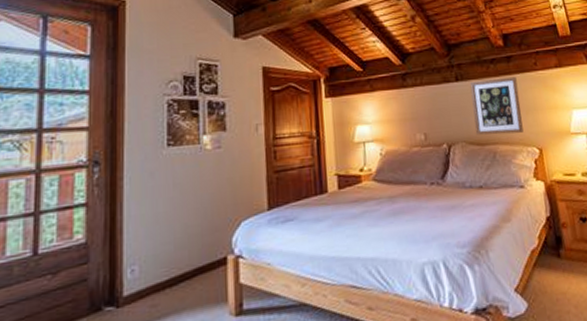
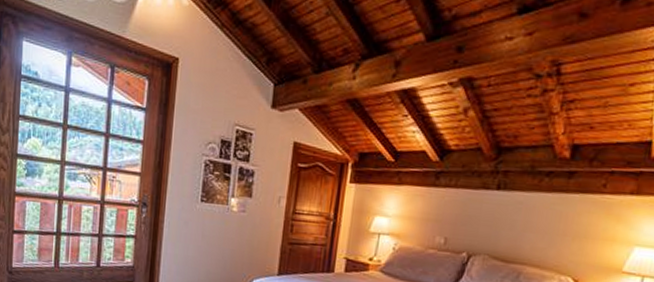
wall art: present [469,76,524,135] -> none [503,193,574,259]

